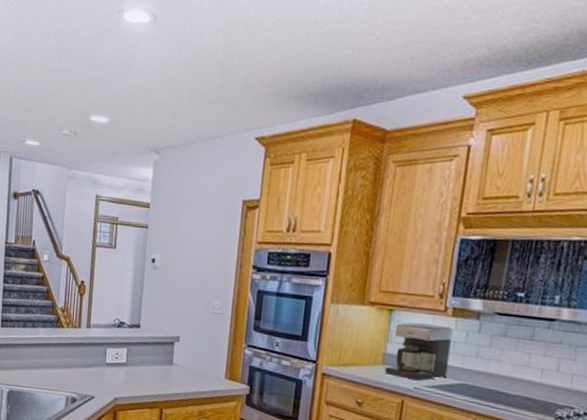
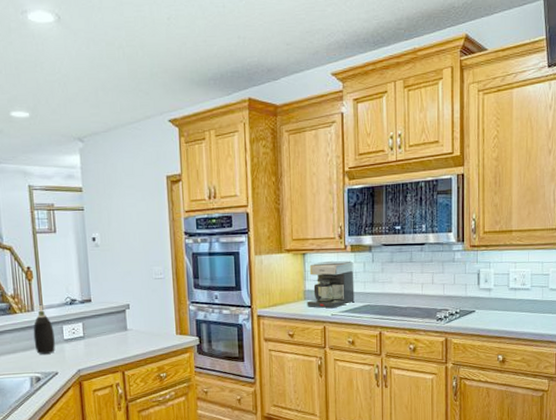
soap dispenser: none [75,322,97,376] -> present [33,305,55,354]

